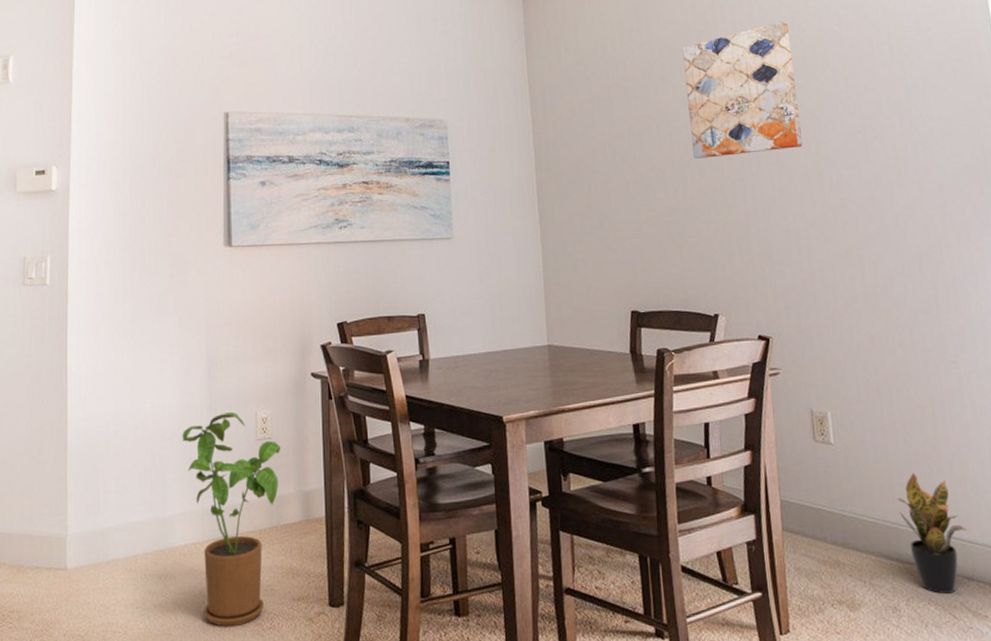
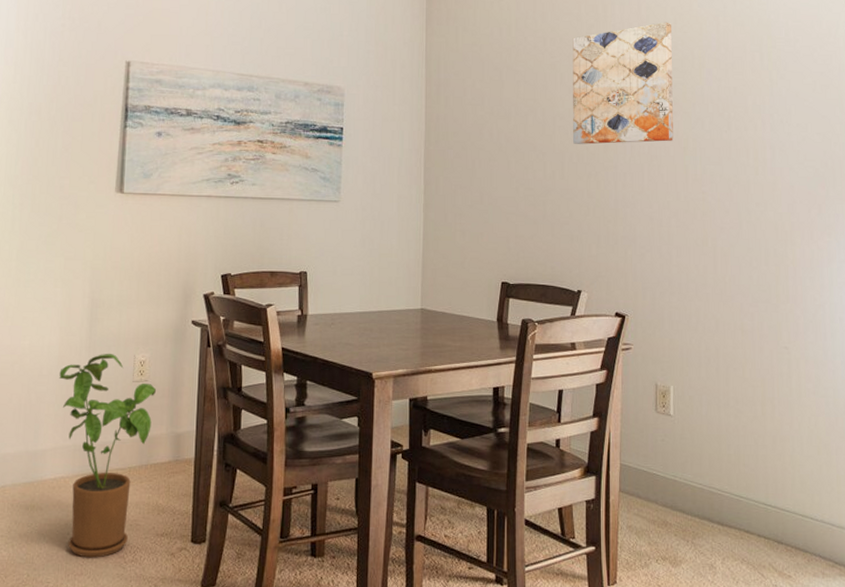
potted plant: present [897,473,970,594] -> none [723,446,784,555]

